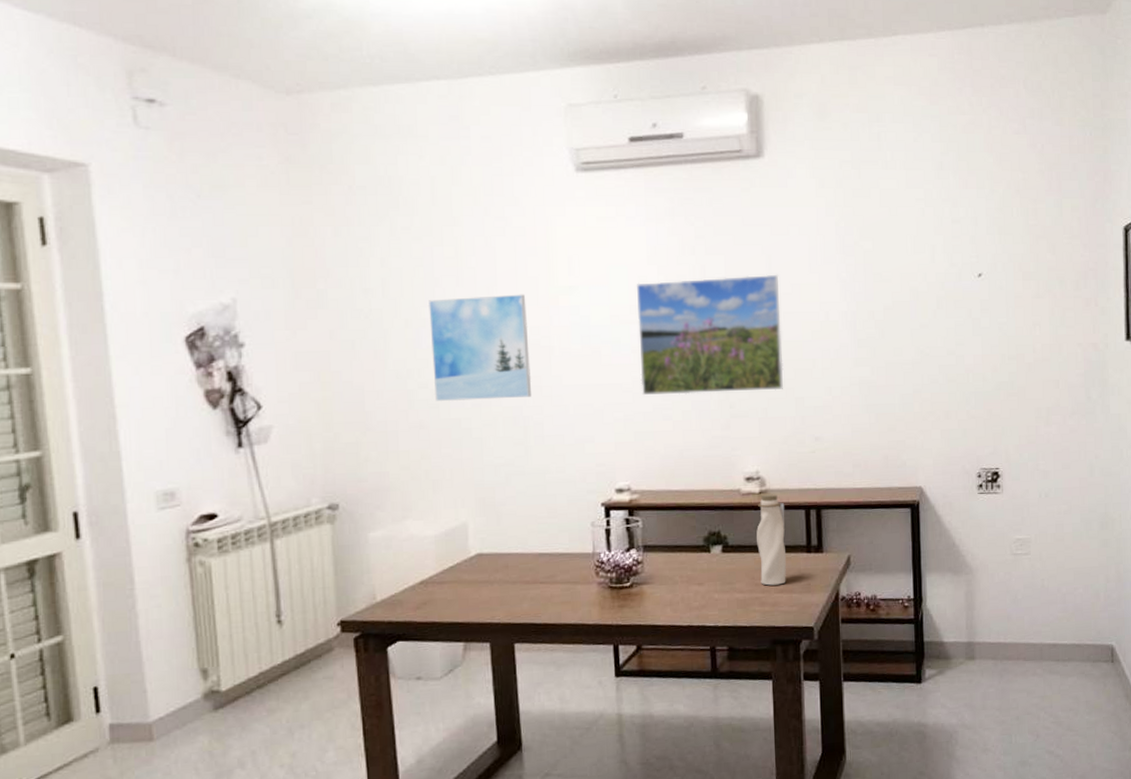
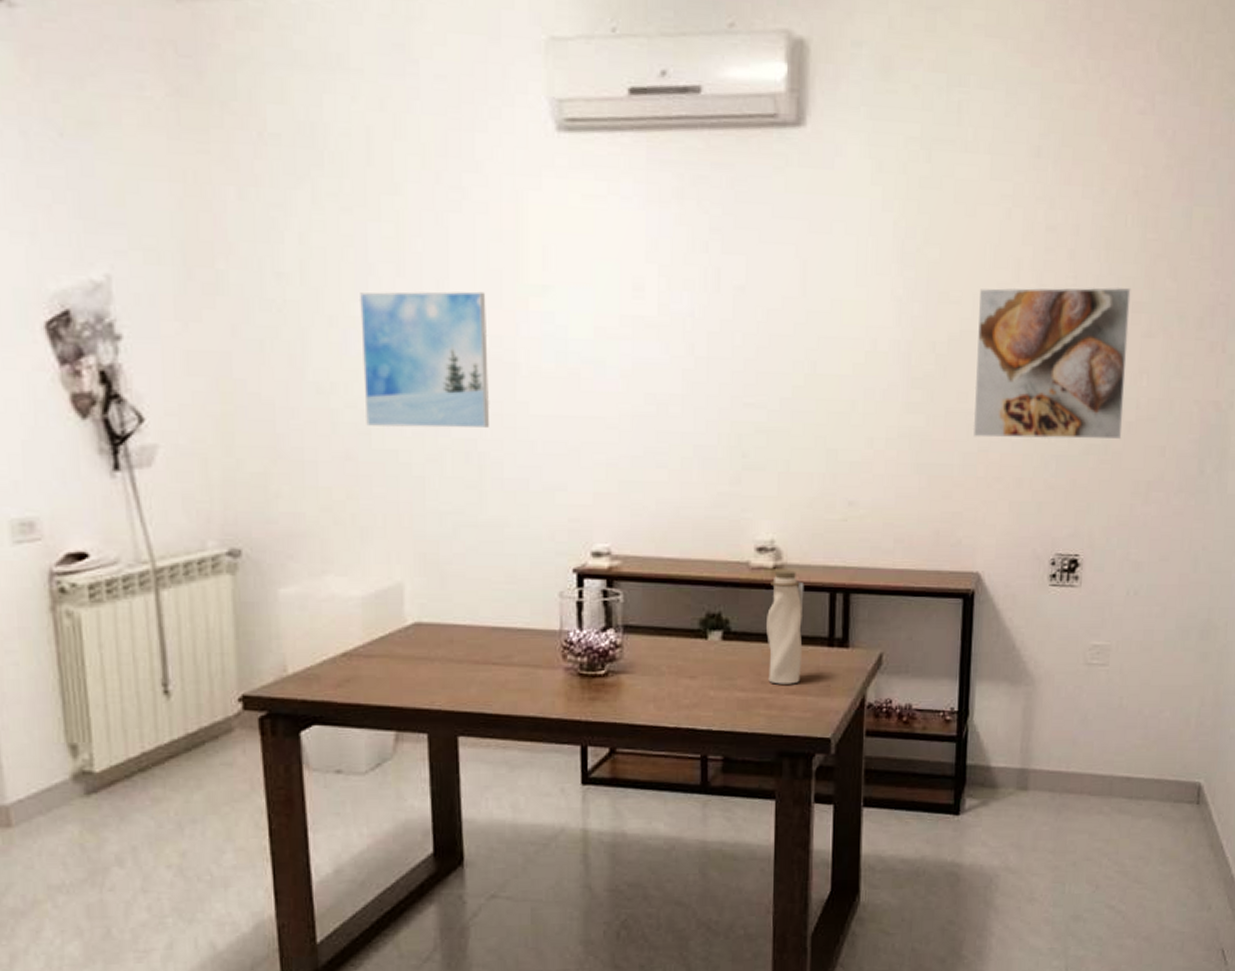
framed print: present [636,274,784,395] -> none [629,285,816,438]
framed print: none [905,262,1024,382] -> present [973,287,1131,440]

